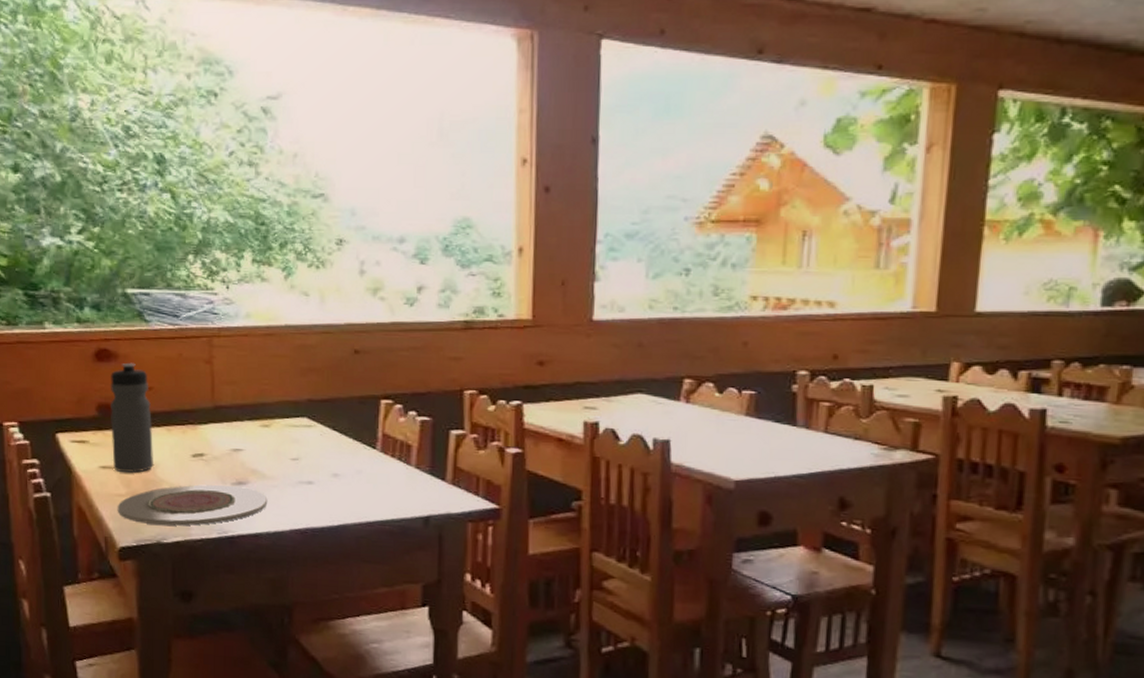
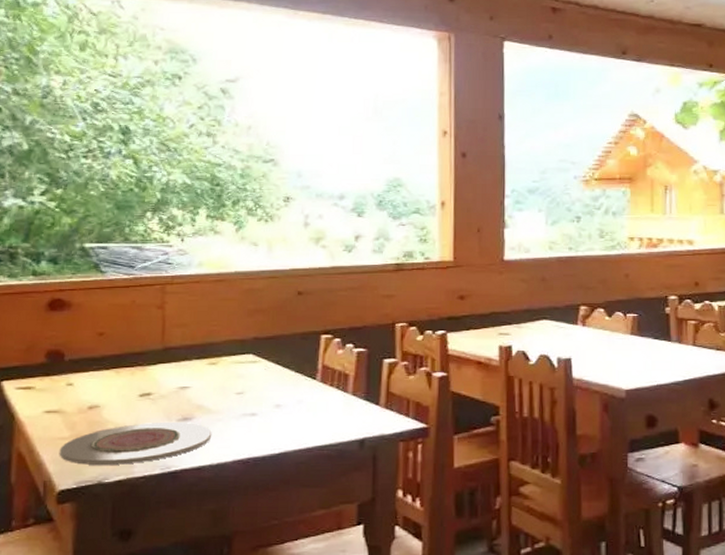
water bottle: present [111,362,153,473] -> none [58,310,101,415]

